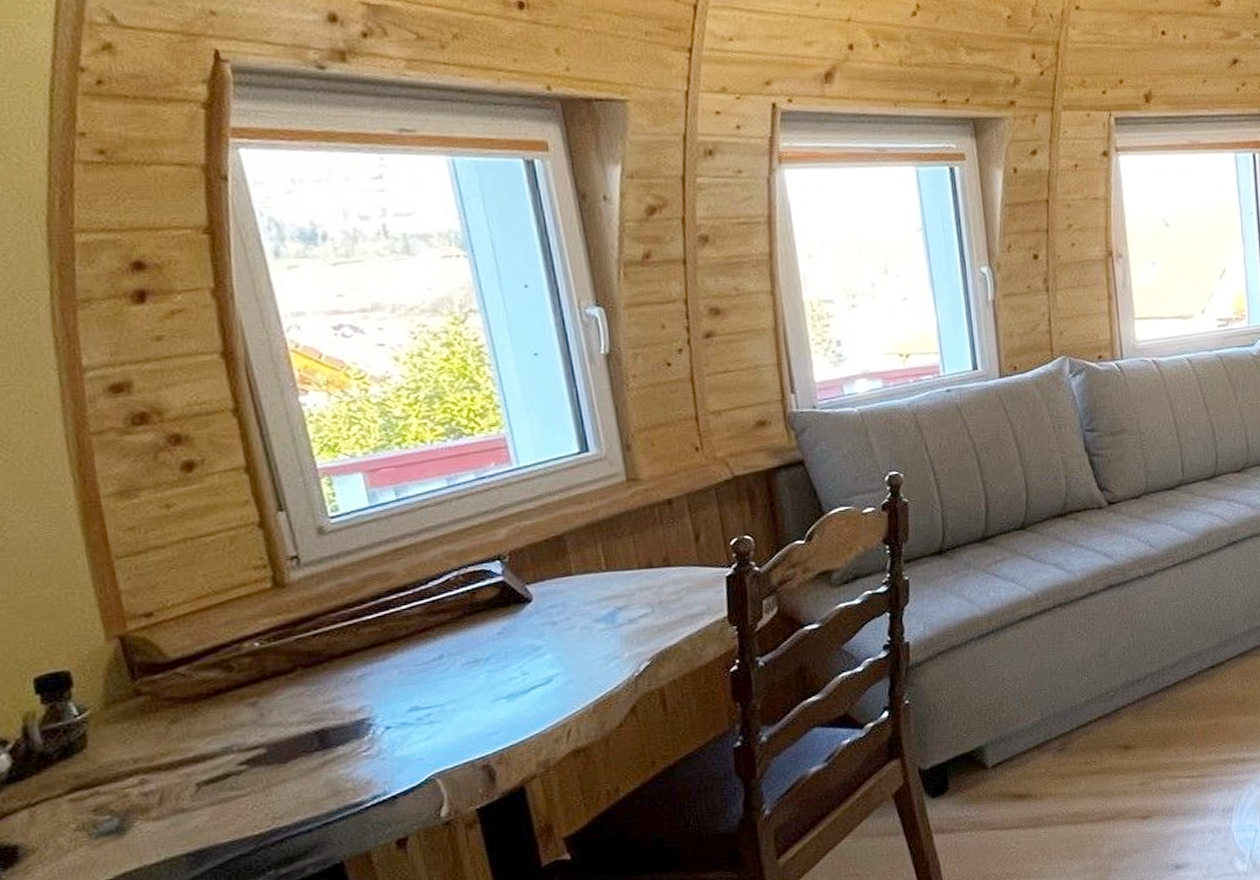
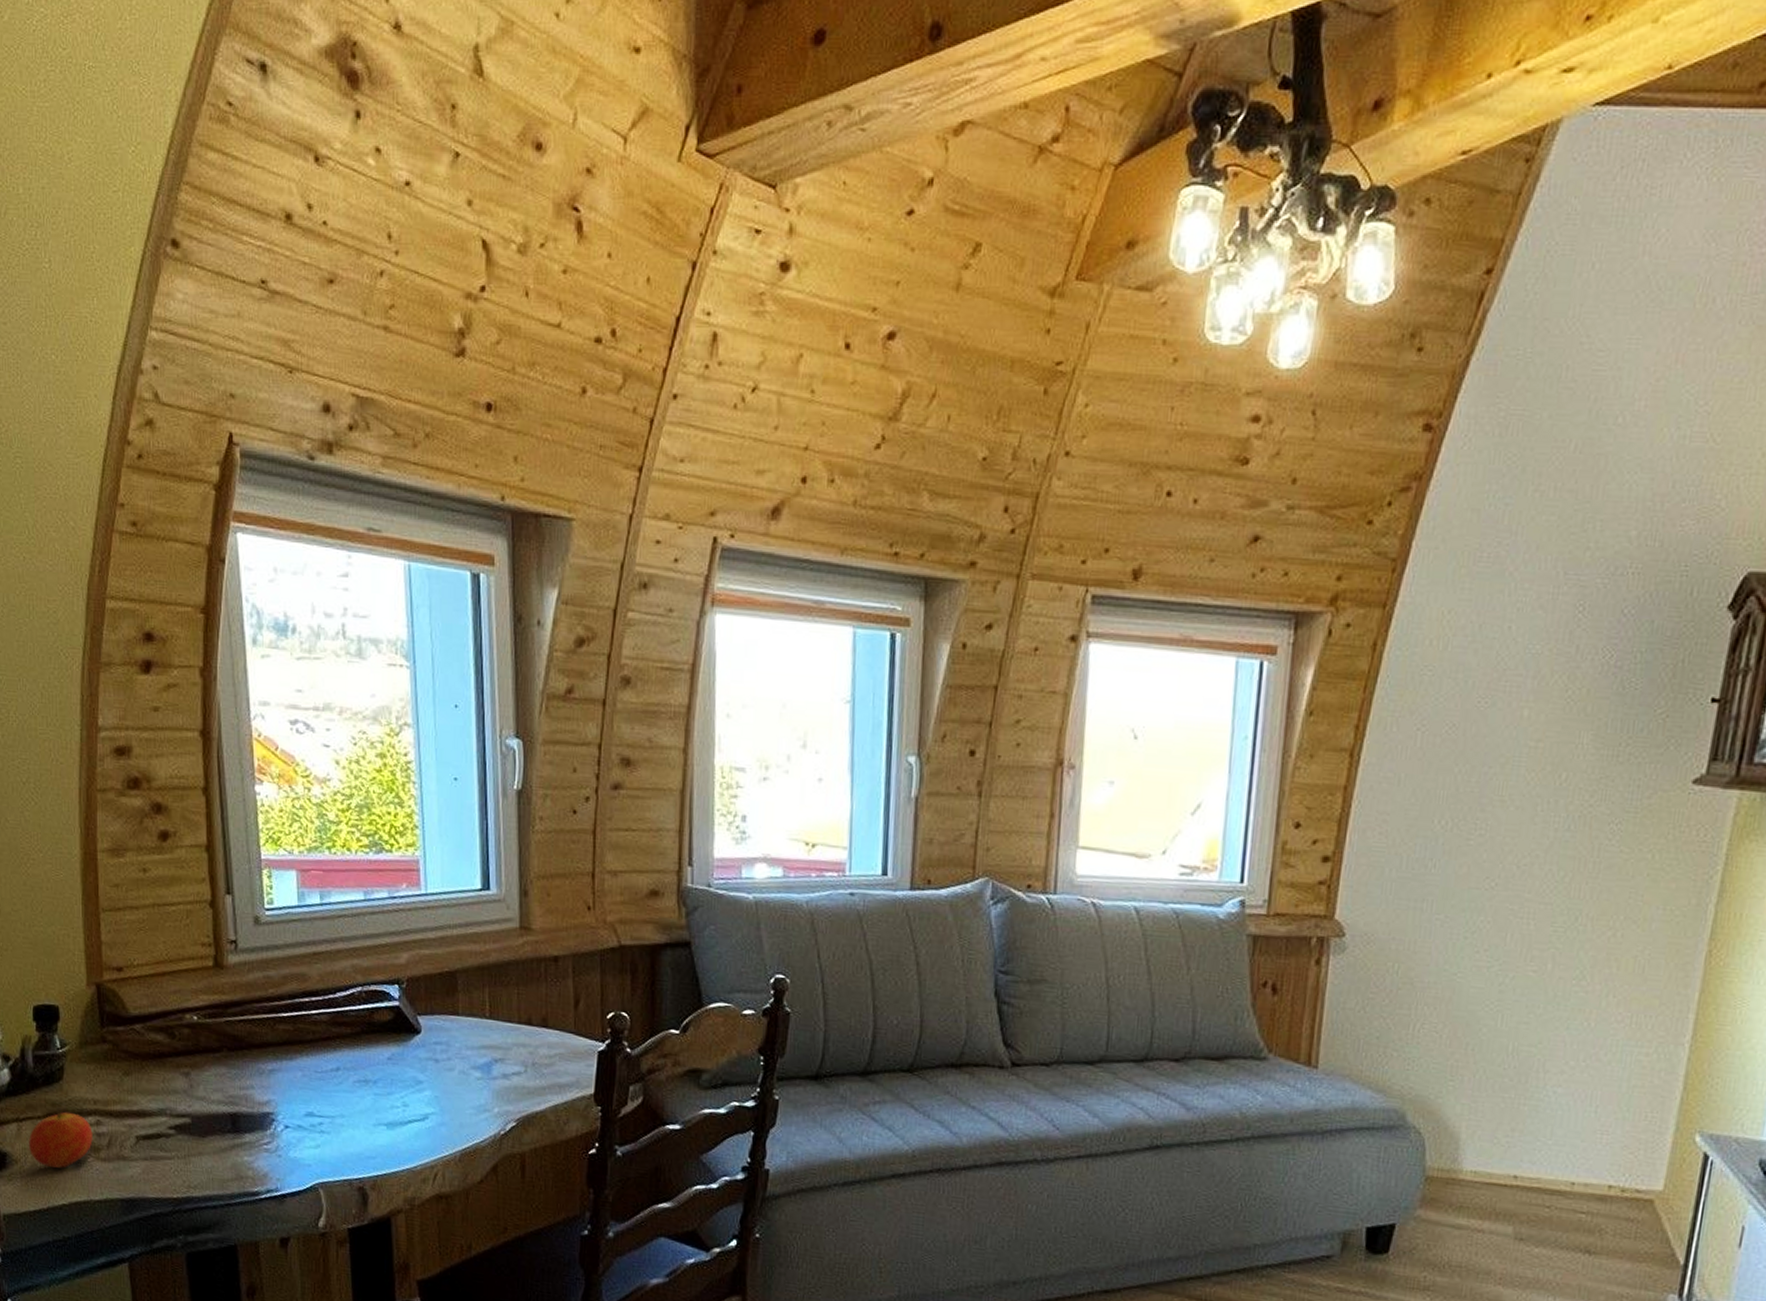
fruit: none [47,778,139,846] -> present [29,1108,93,1169]

